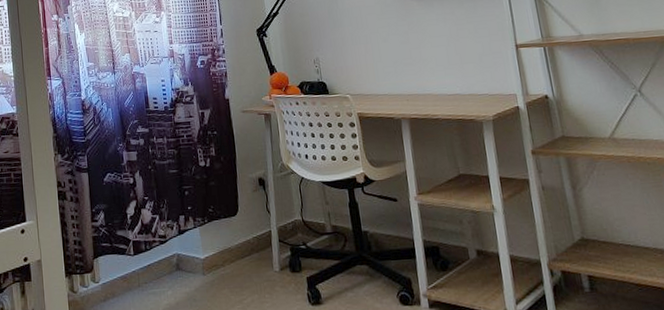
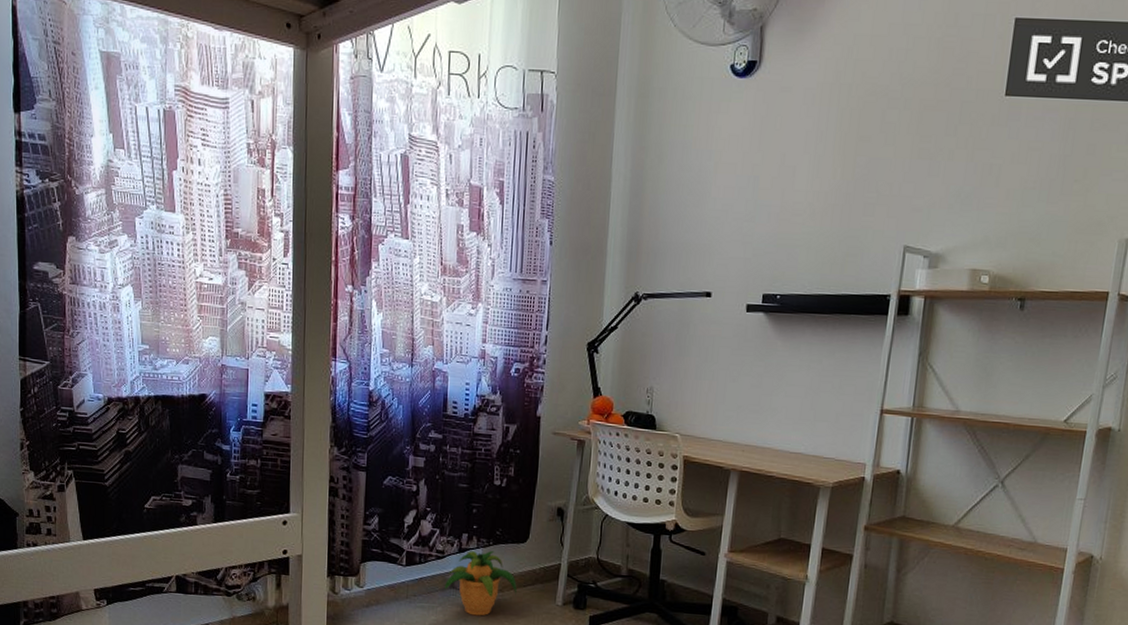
potted plant: none [171,227,237,294] -> present [445,550,517,616]

